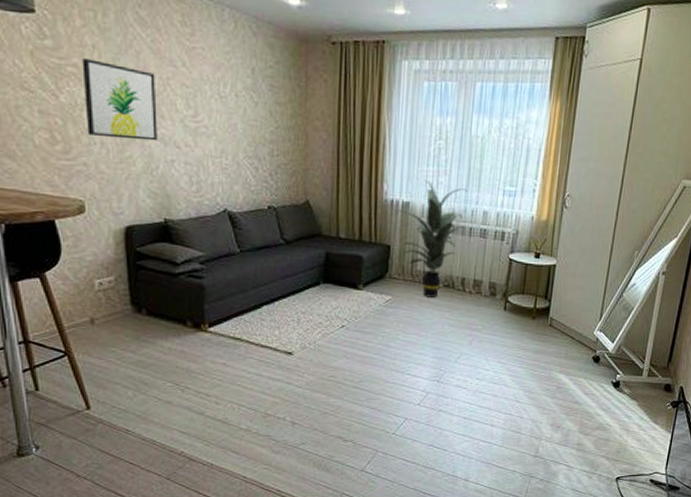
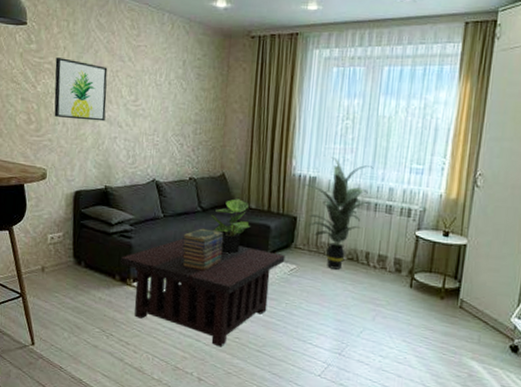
coffee table: none [190,275,380,388] -> present [119,238,286,347]
book stack: none [264,262,312,310] -> present [181,228,224,271]
potted plant: none [294,227,341,289] -> present [210,197,251,254]

